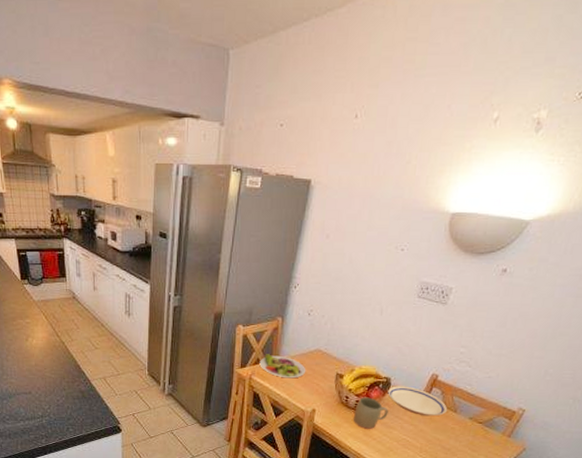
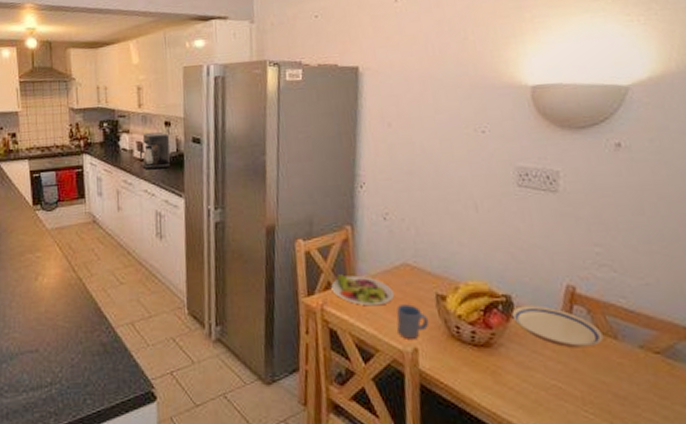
coffee maker: none [112,225,140,258] -> present [139,132,170,170]
mug: none [303,379,328,403] -> present [396,304,429,339]
mug: present [353,397,388,429] -> none [472,325,521,373]

